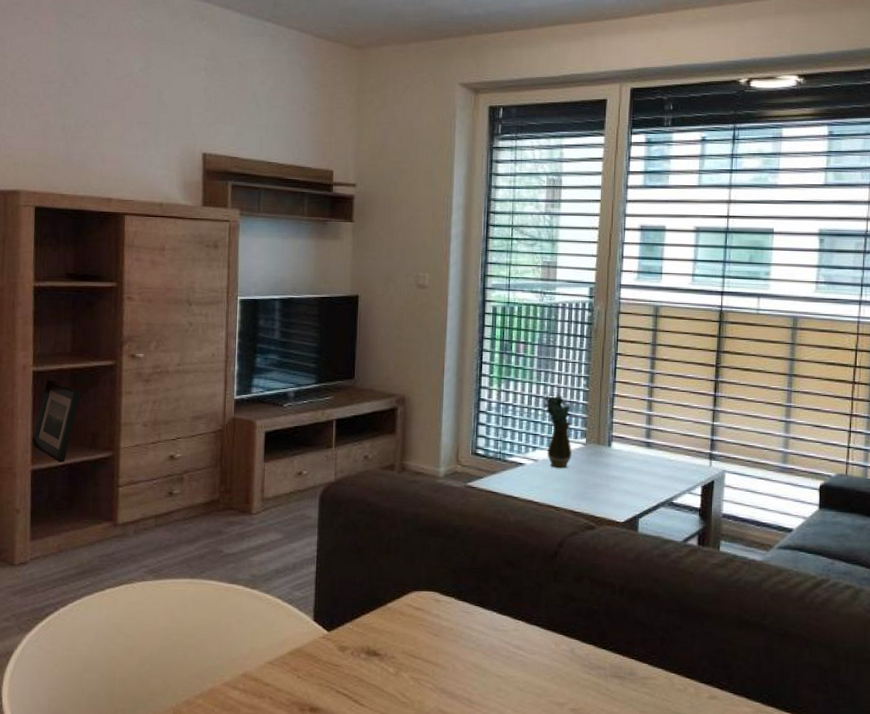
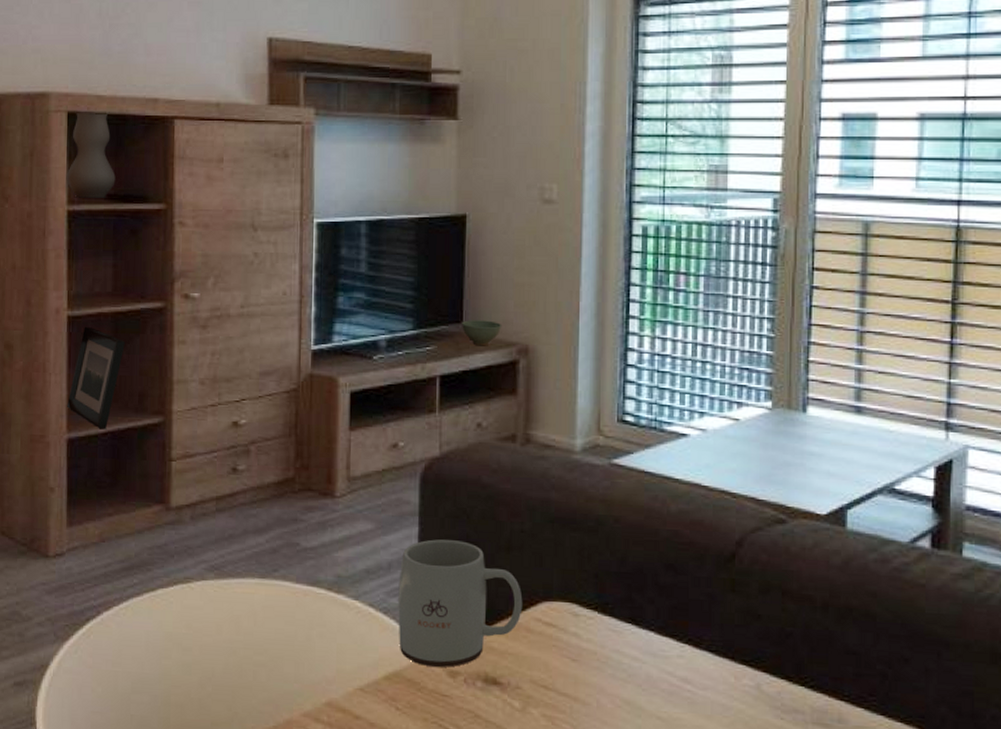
vase: none [33,206,75,277] -> present [66,111,116,198]
mug: none [300,545,398,644] -> present [398,539,523,667]
bowl: none [354,376,385,397] -> present [462,320,502,346]
vase: present [543,392,573,468] -> none [713,339,754,440]

